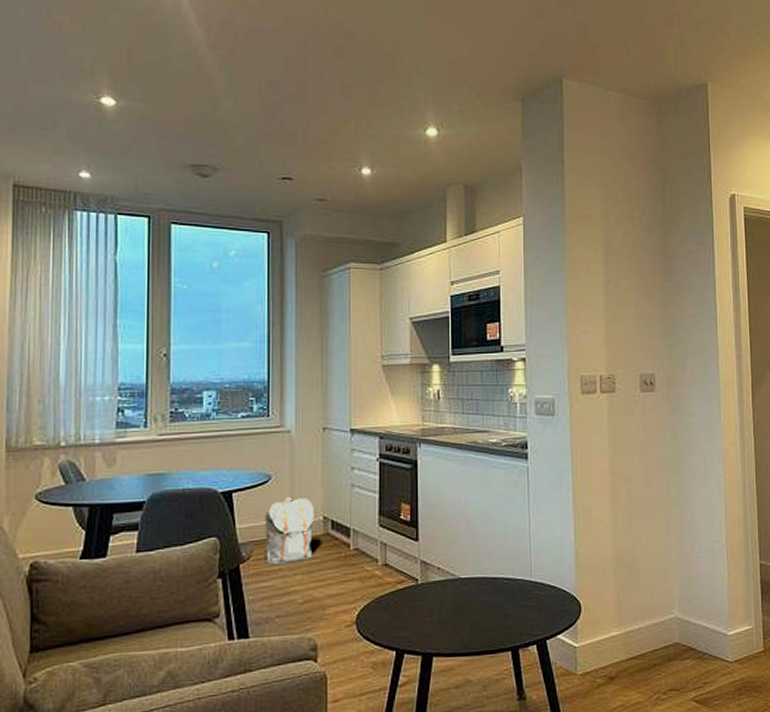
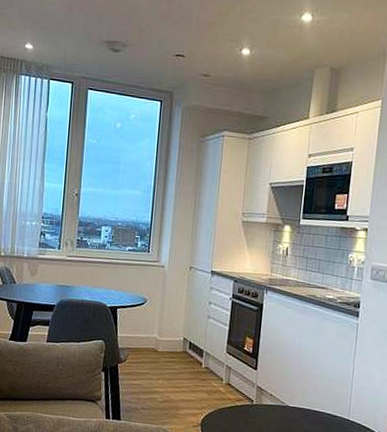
backpack: present [263,497,315,566] -> none [136,318,178,370]

